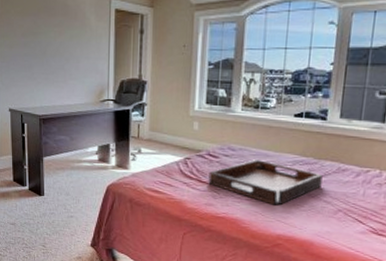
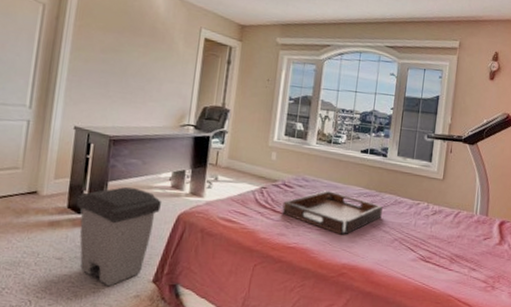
trash can: none [19,162,92,248] -> present [76,187,162,286]

